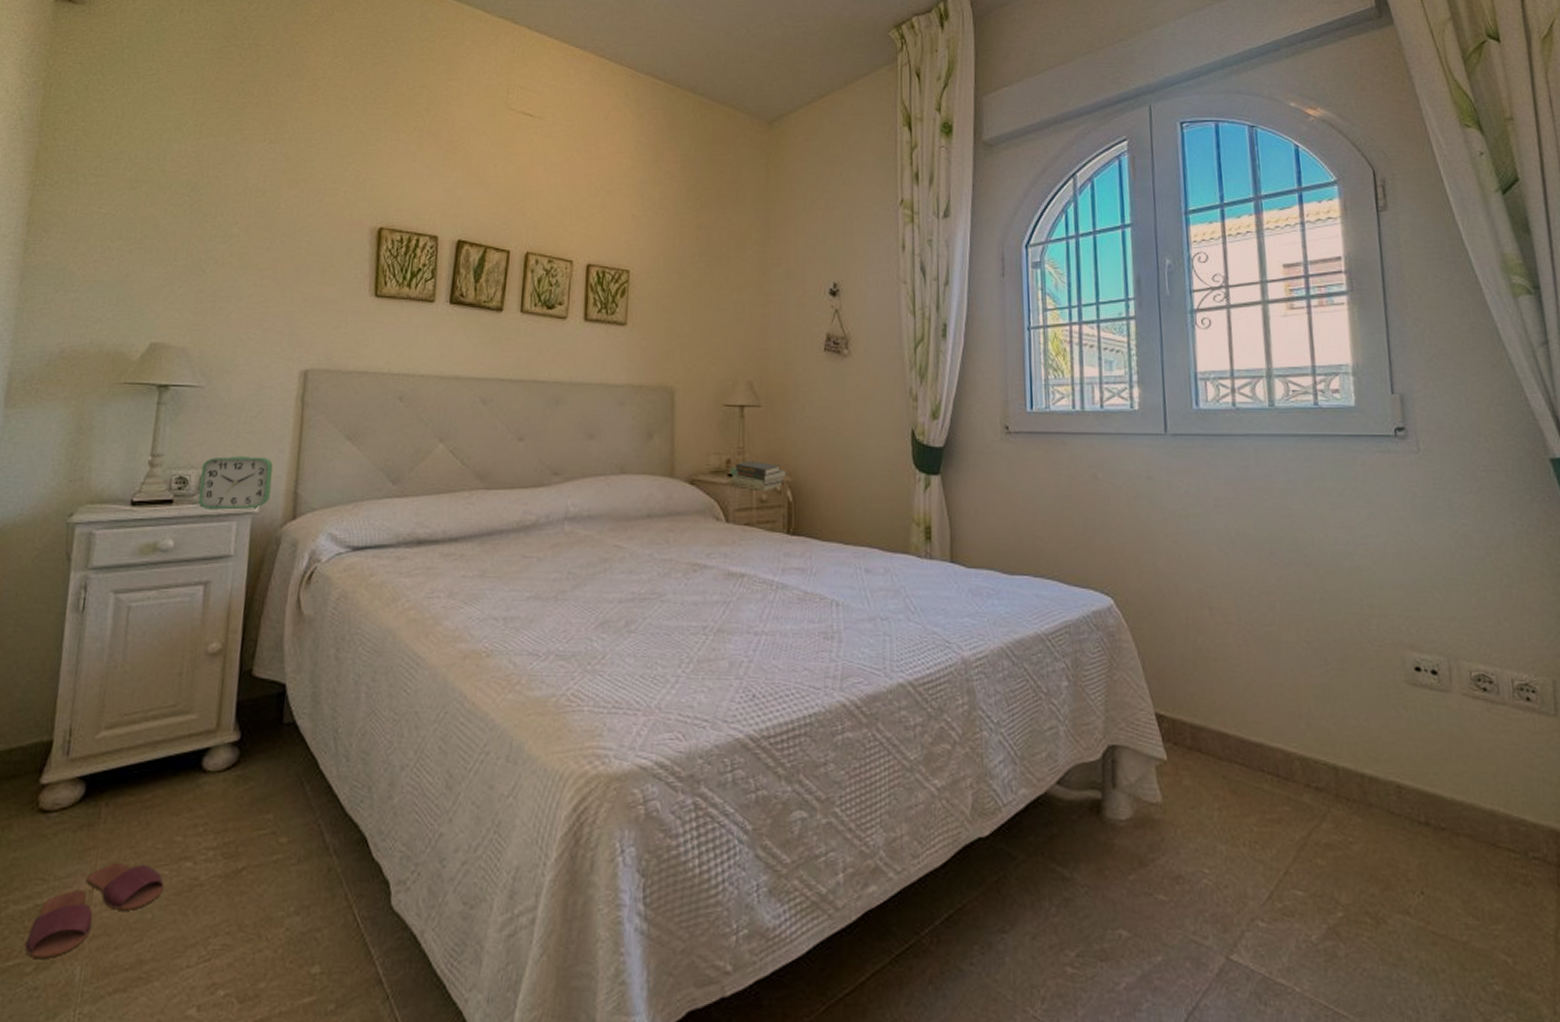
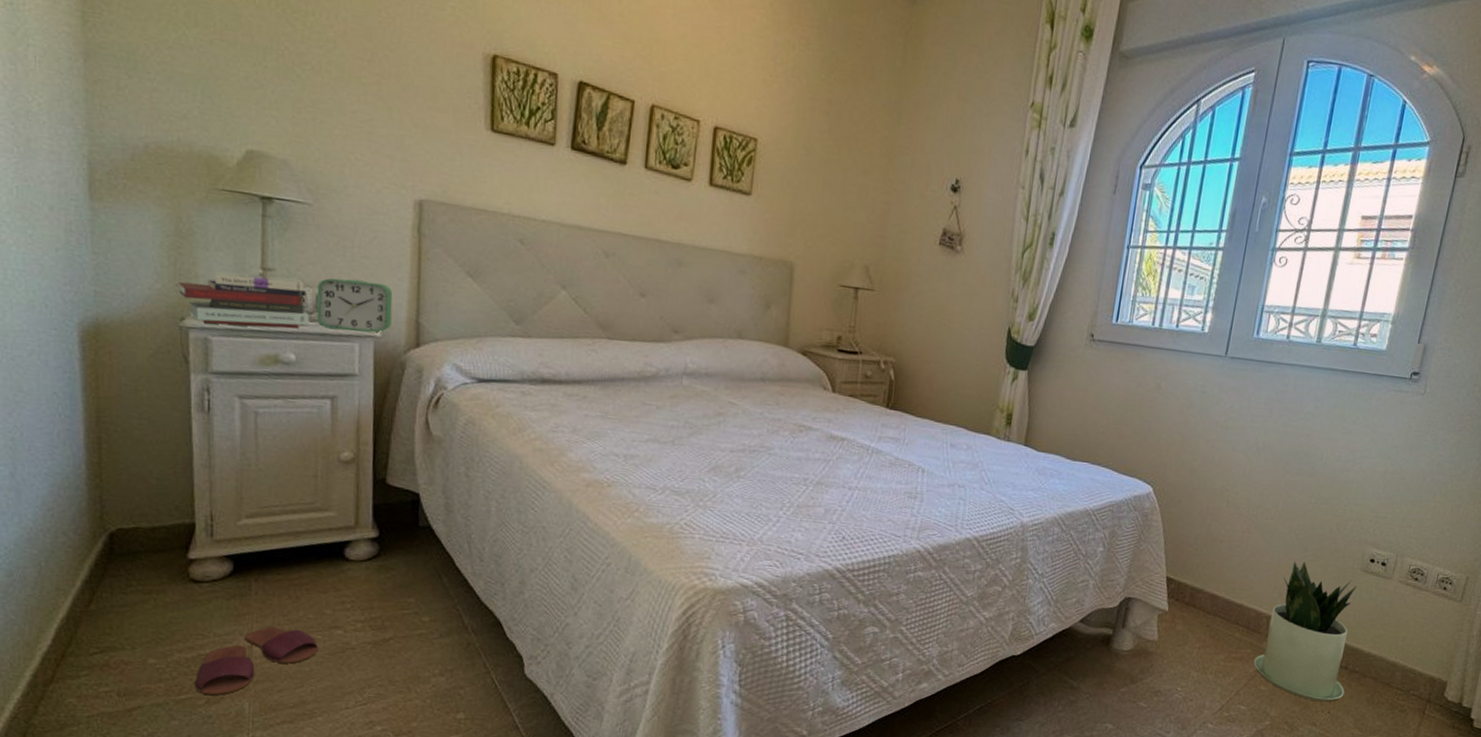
books: none [70,461,191,518] -> present [178,271,309,330]
books: present [727,460,786,492] -> none [836,339,891,369]
planter: none [1298,678,1436,878] -> present [1254,561,1357,703]

